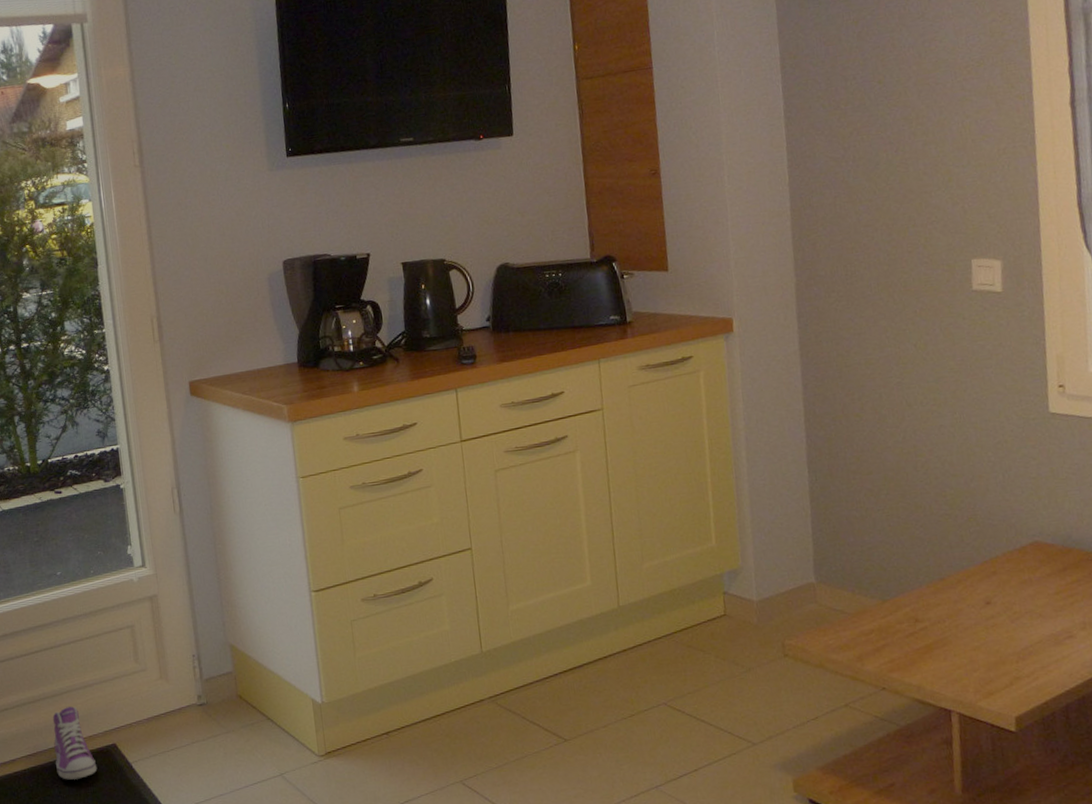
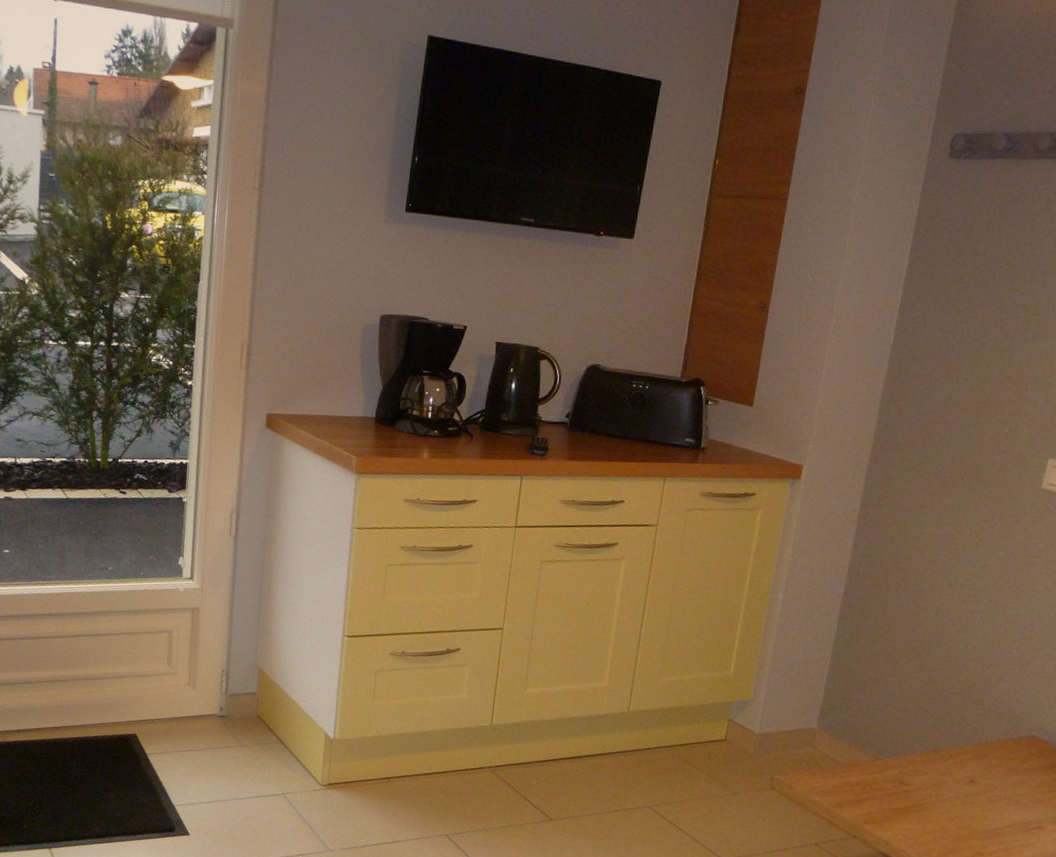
sneaker: present [52,706,97,780] -> none [77,692,116,759]

